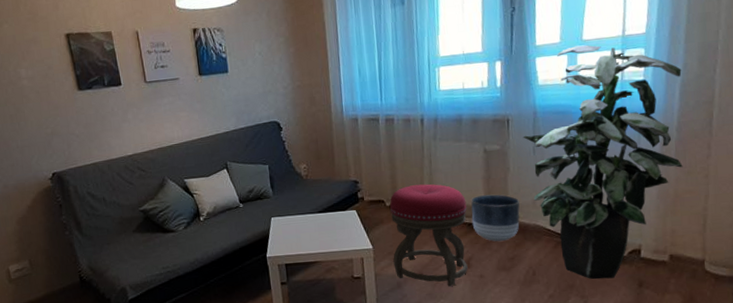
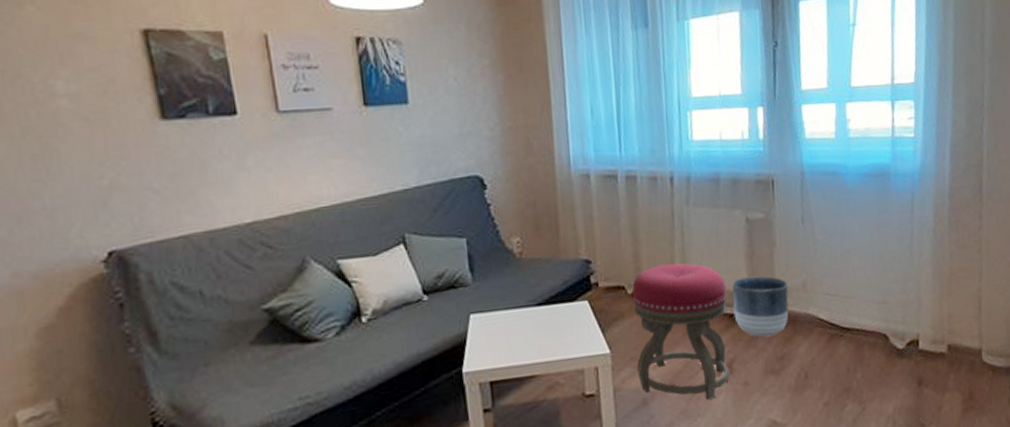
indoor plant: present [523,44,683,279] -> none [790,92,957,380]

